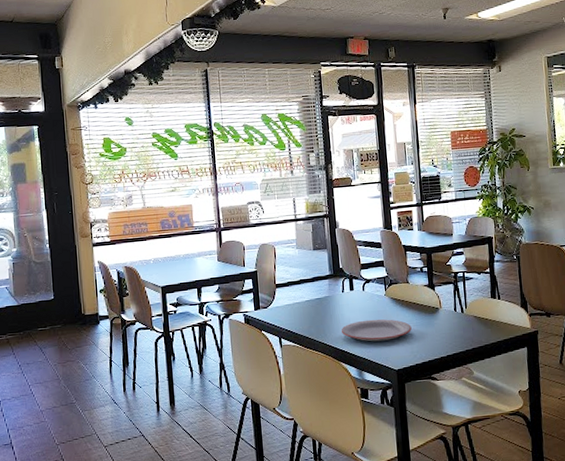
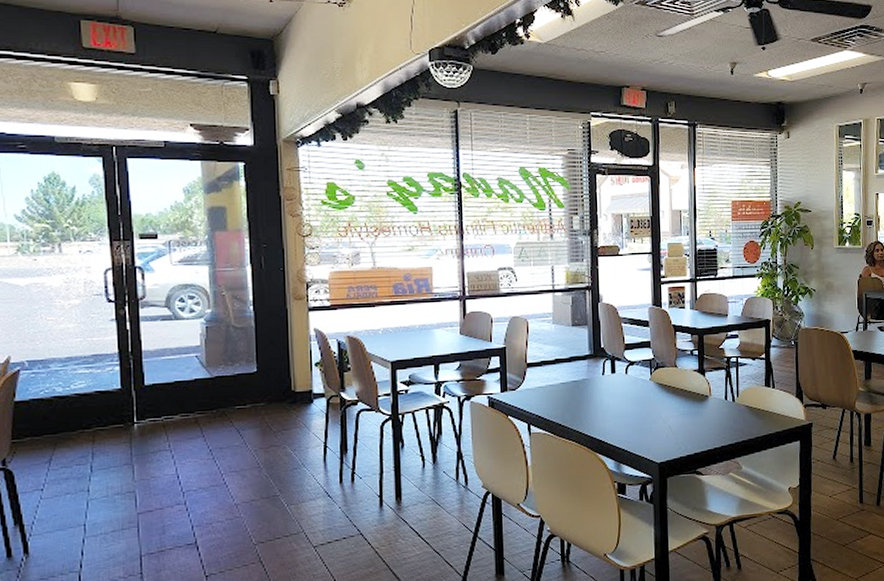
plate: present [341,319,412,342] -> none [599,406,678,431]

